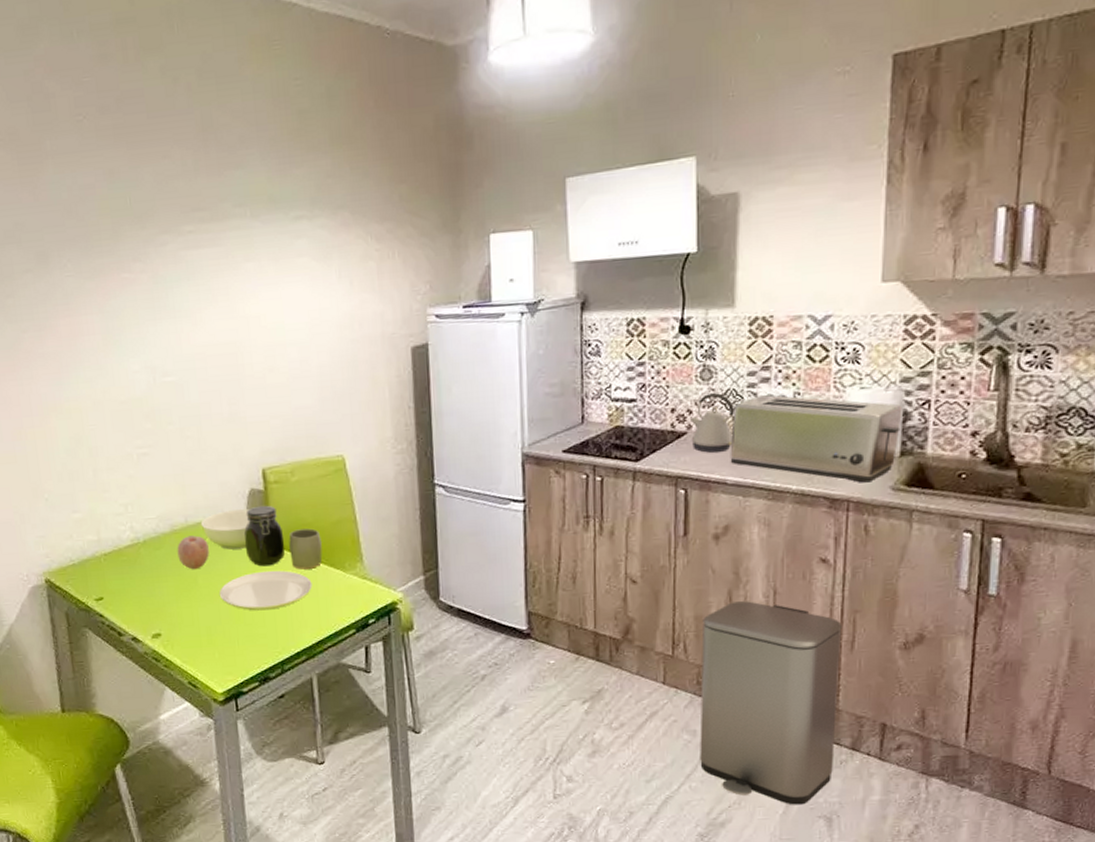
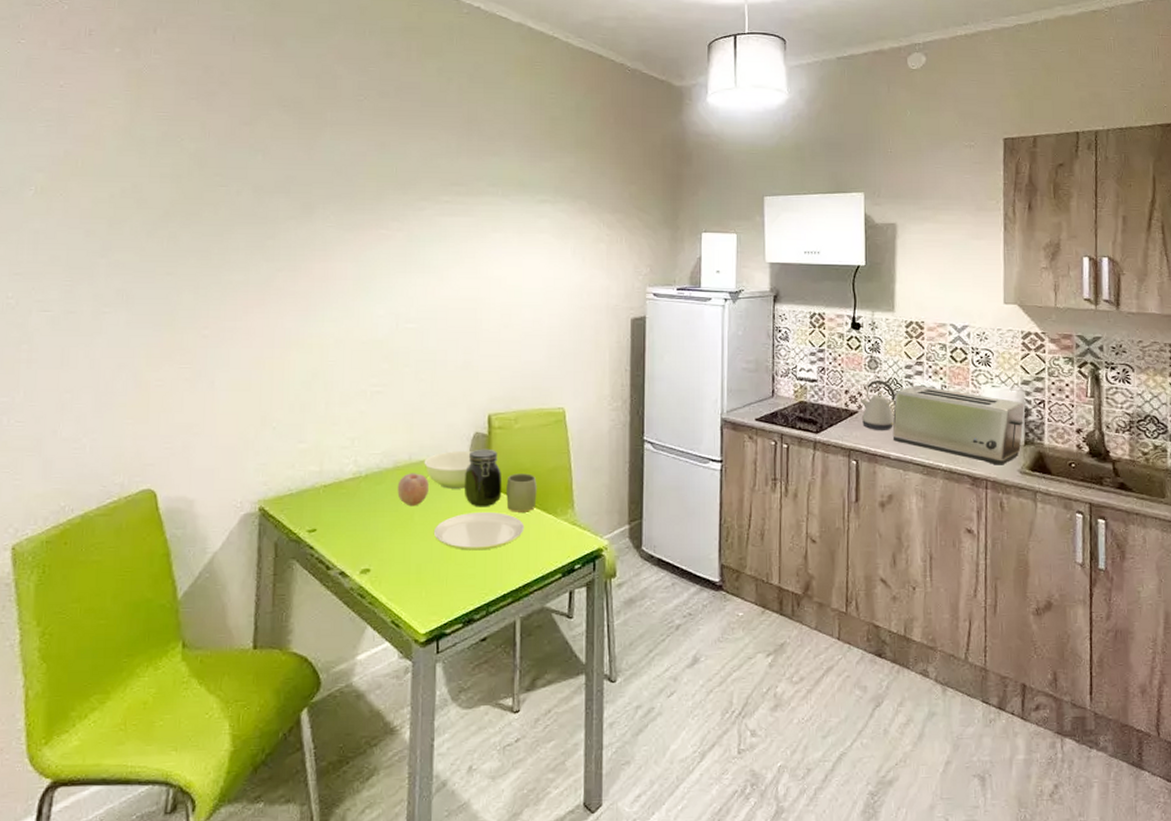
pedal bin: present [700,601,842,805] -> none [870,564,986,764]

